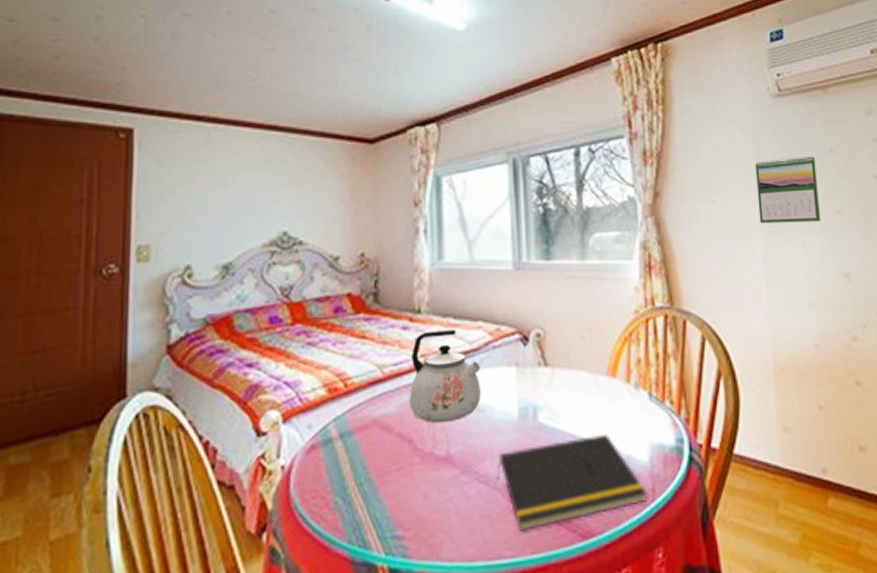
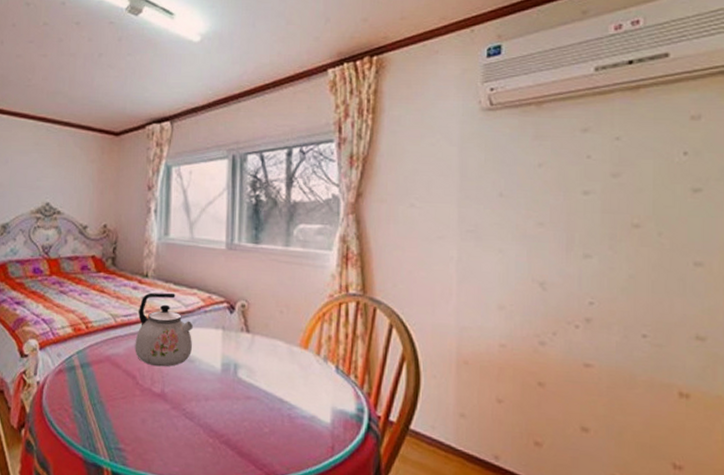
notepad: present [497,433,648,531] -> none [200,394,327,462]
calendar: present [755,155,821,224] -> none [457,168,521,231]

